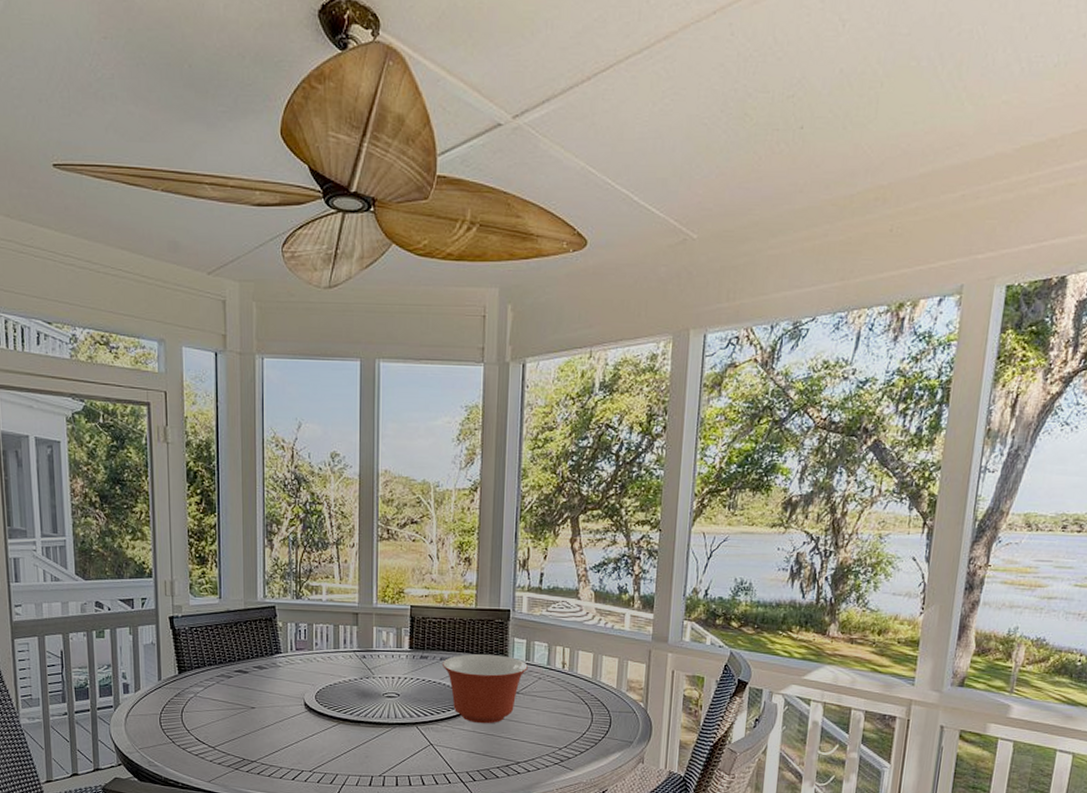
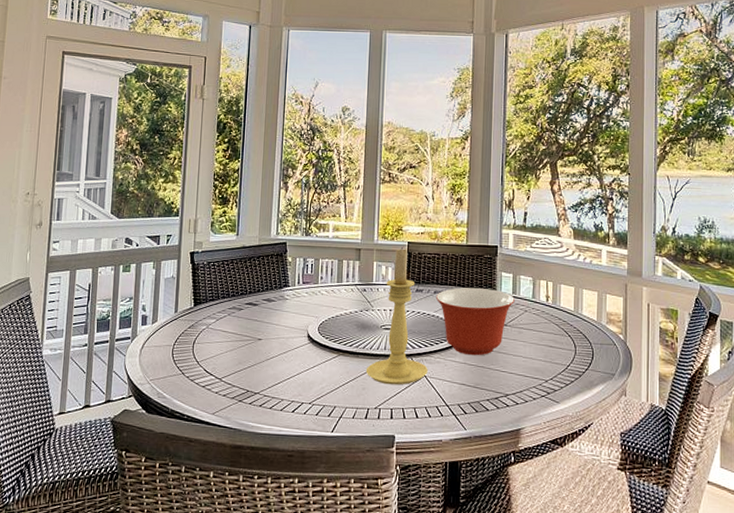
candle holder: none [368,610,434,753] -> present [366,246,428,385]

